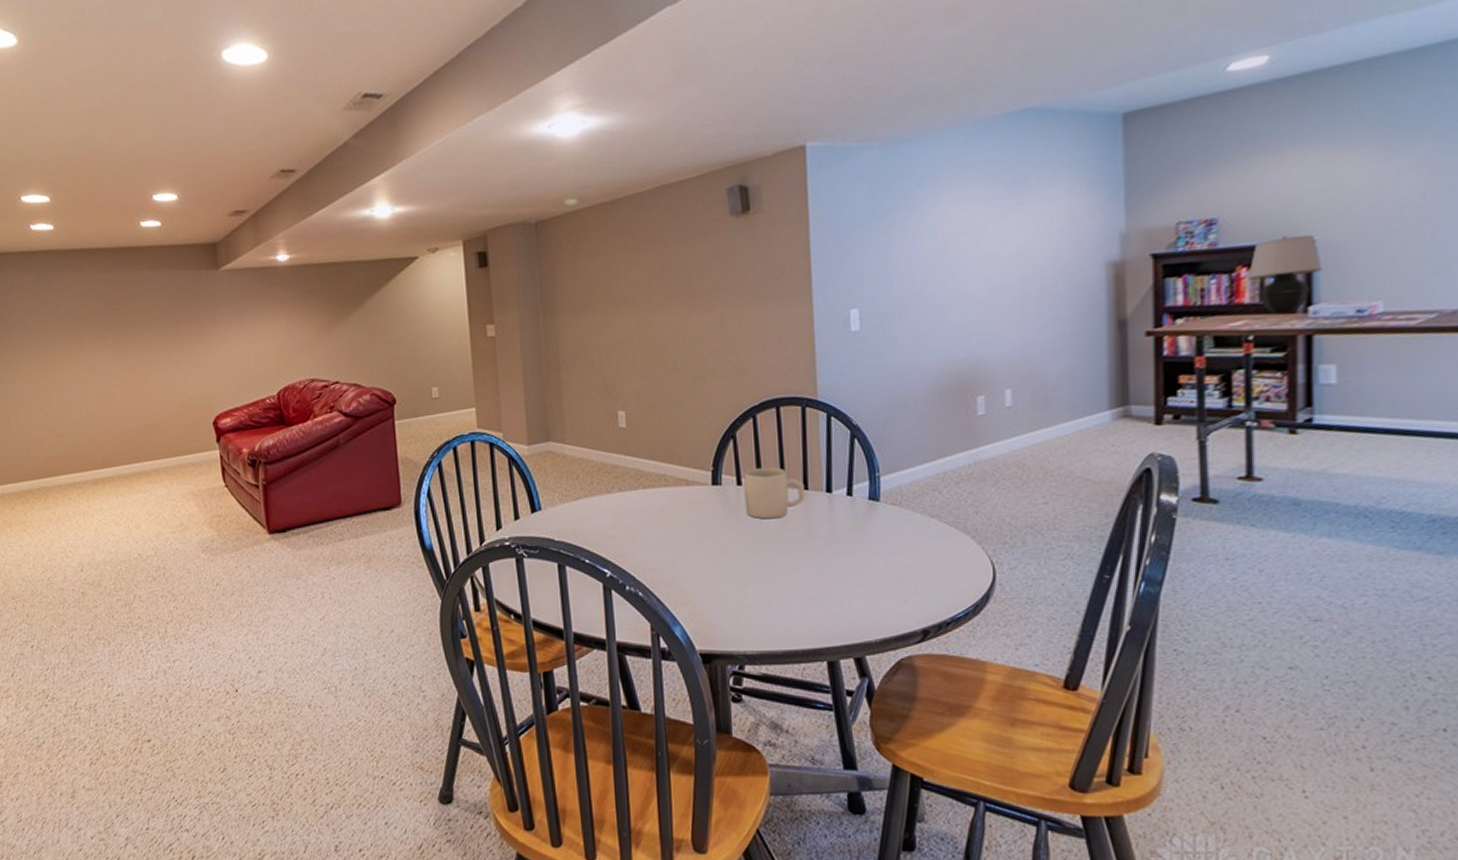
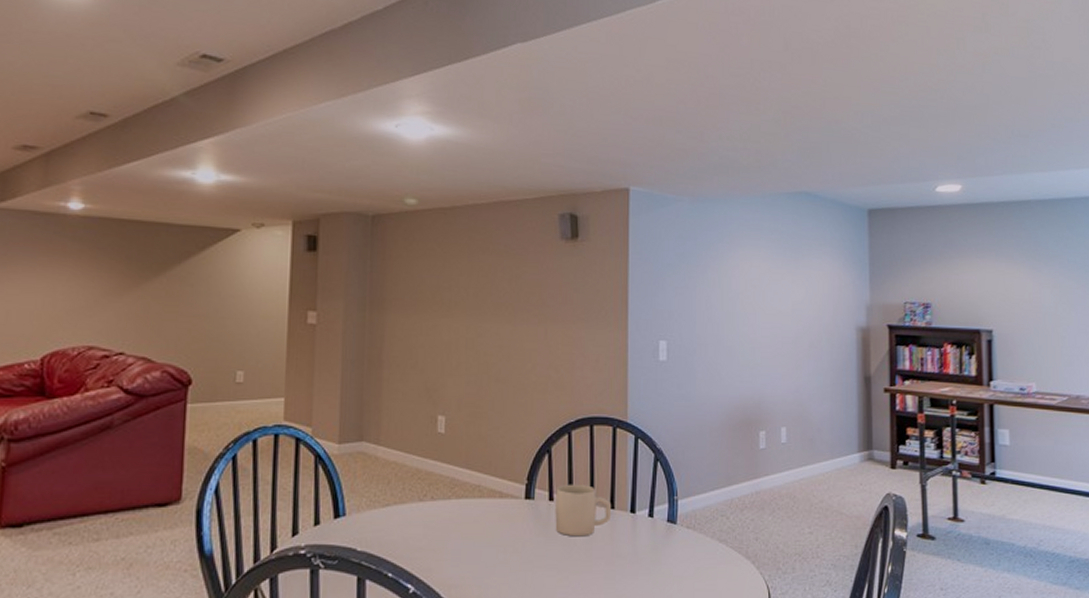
table lamp: present [1248,234,1323,315] -> none [952,324,999,386]

